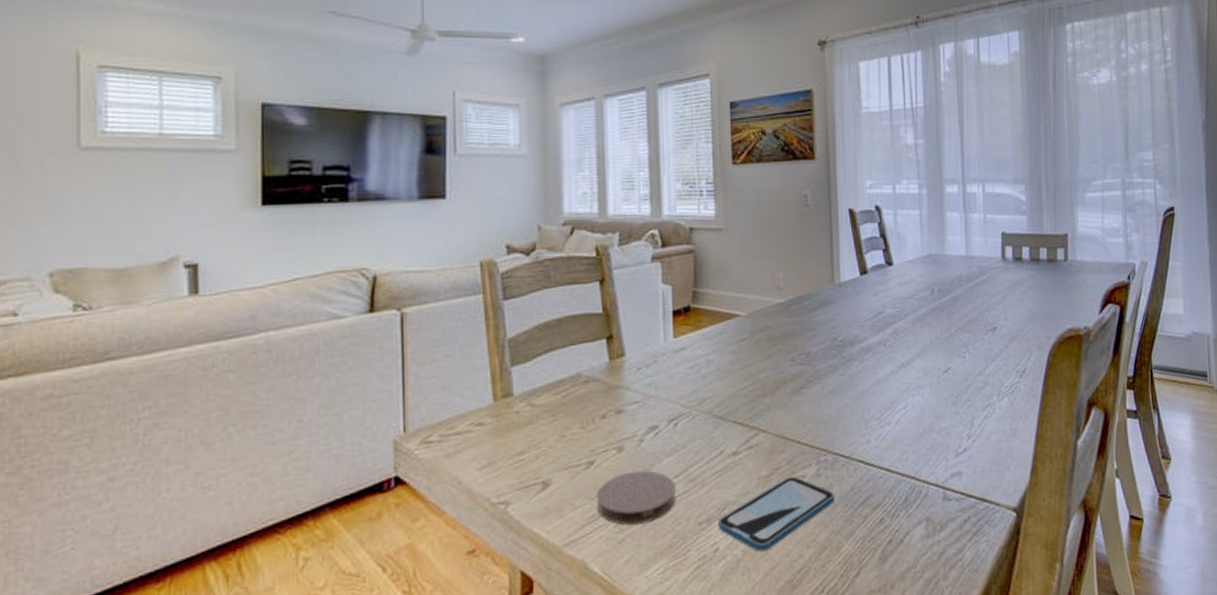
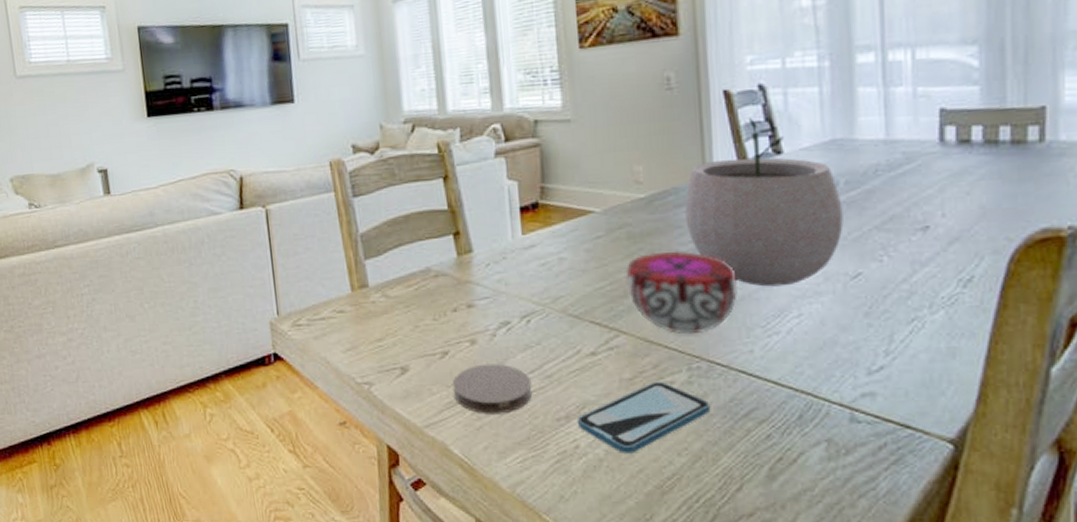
decorative bowl: none [766,352,858,430] -> present [625,252,738,335]
plant pot: none [817,233,937,382] -> present [685,117,844,287]

